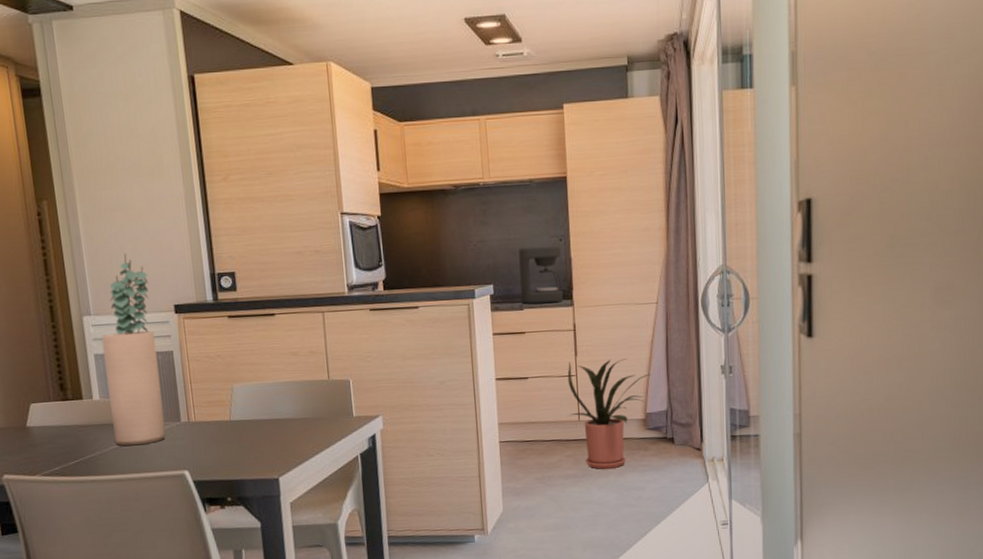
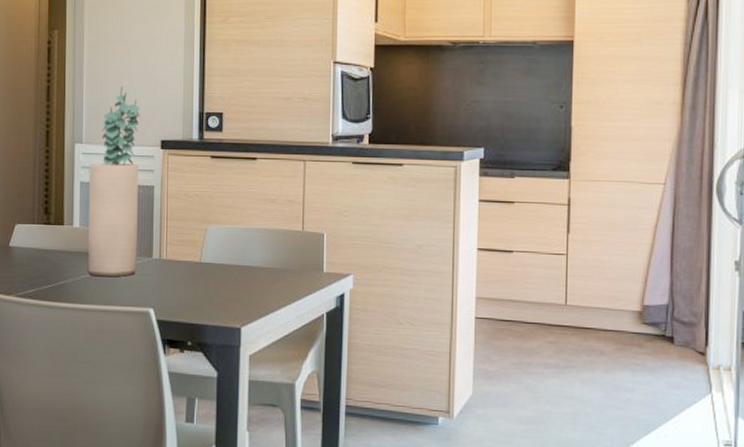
coffee maker: present [518,246,564,305] -> none [512,111,561,174]
house plant: present [567,359,651,469] -> none [553,238,652,363]

